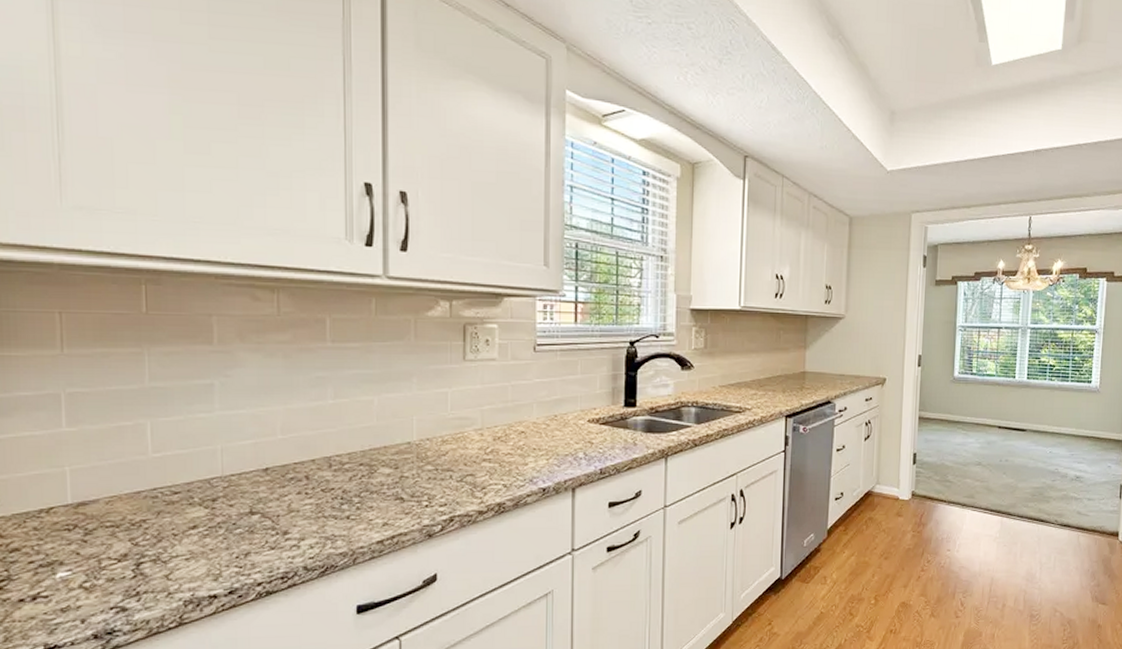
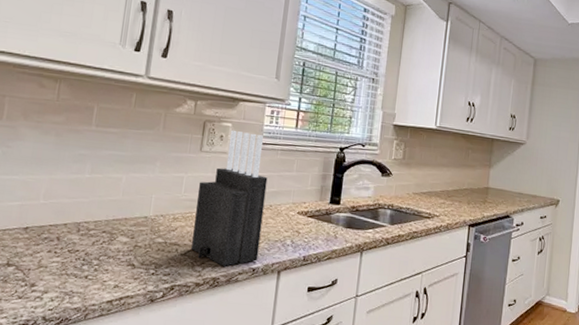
knife block: none [467,331,548,489] -> present [191,130,268,266]

